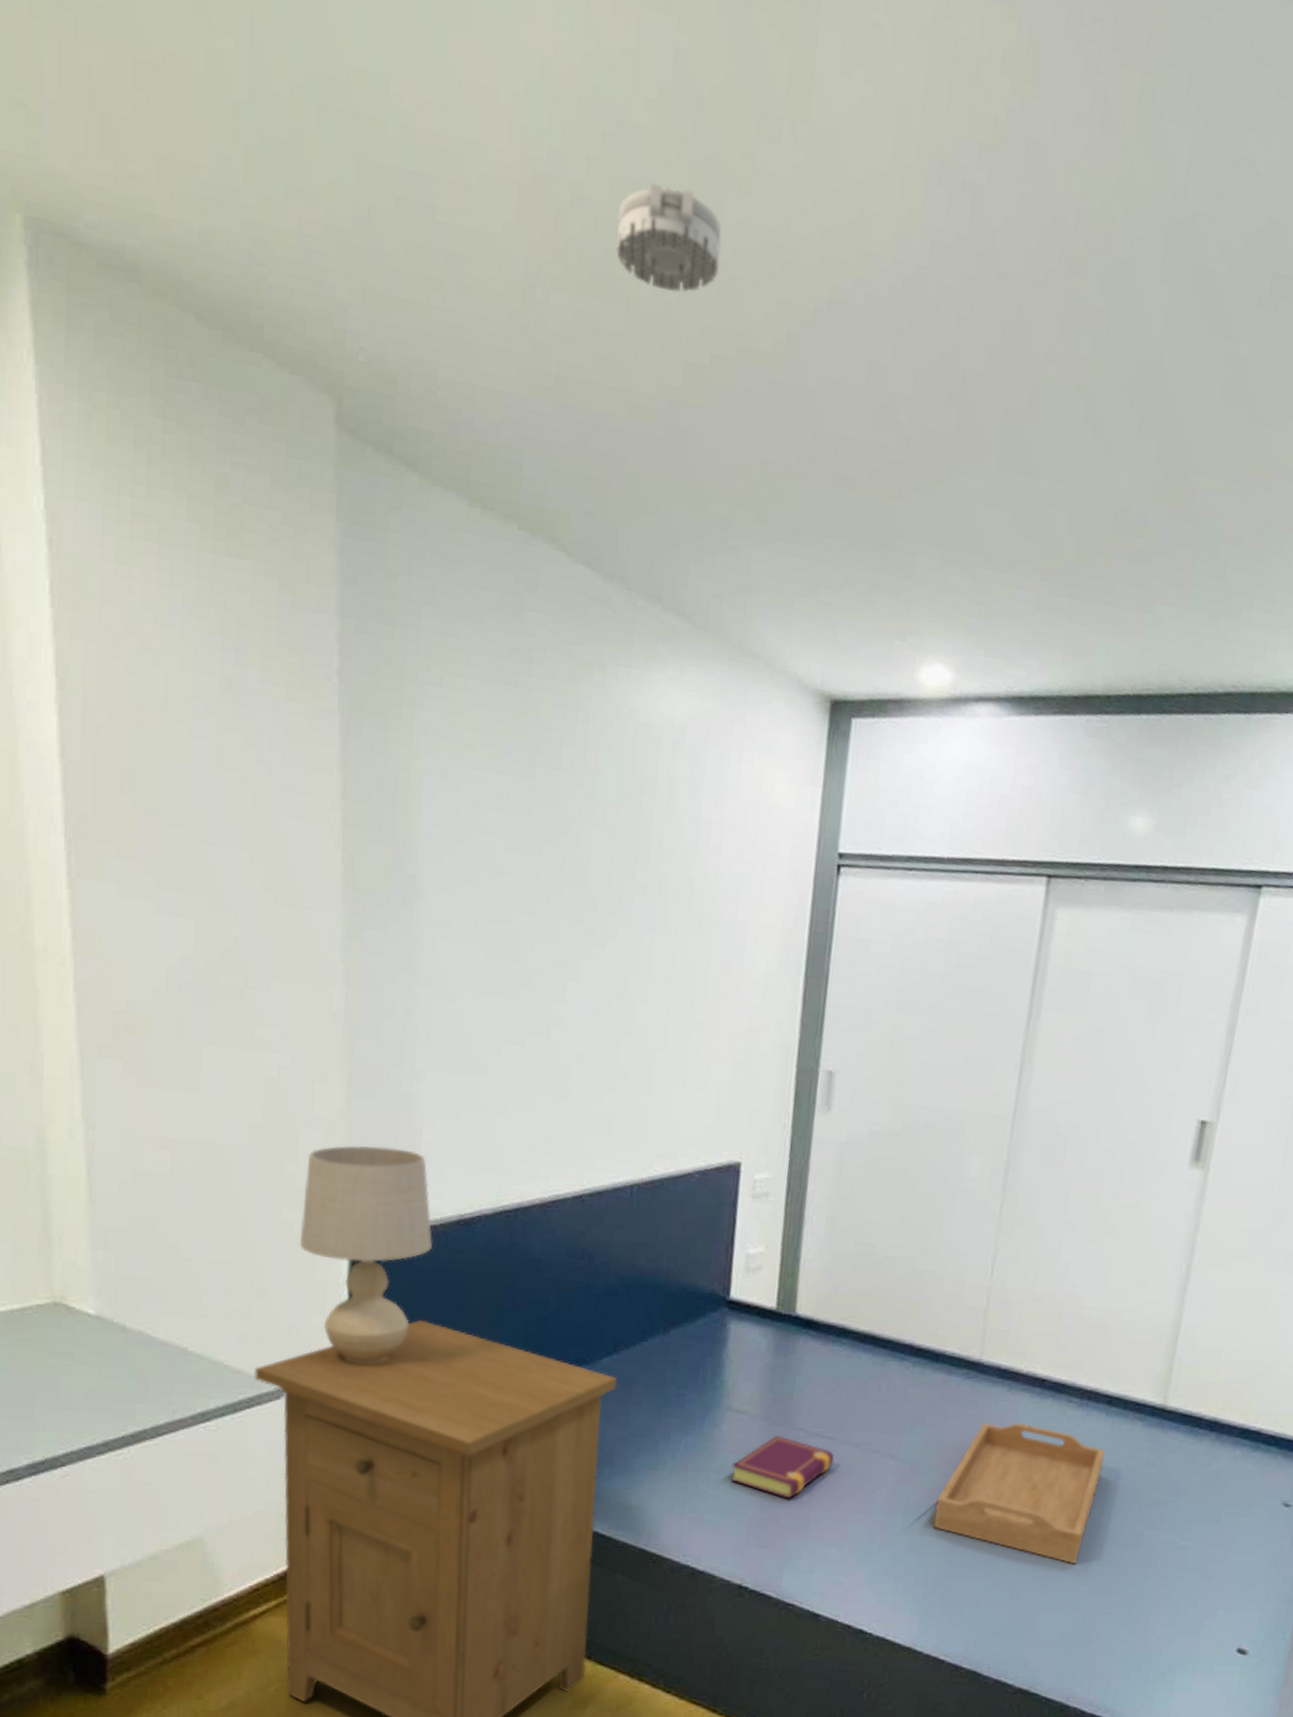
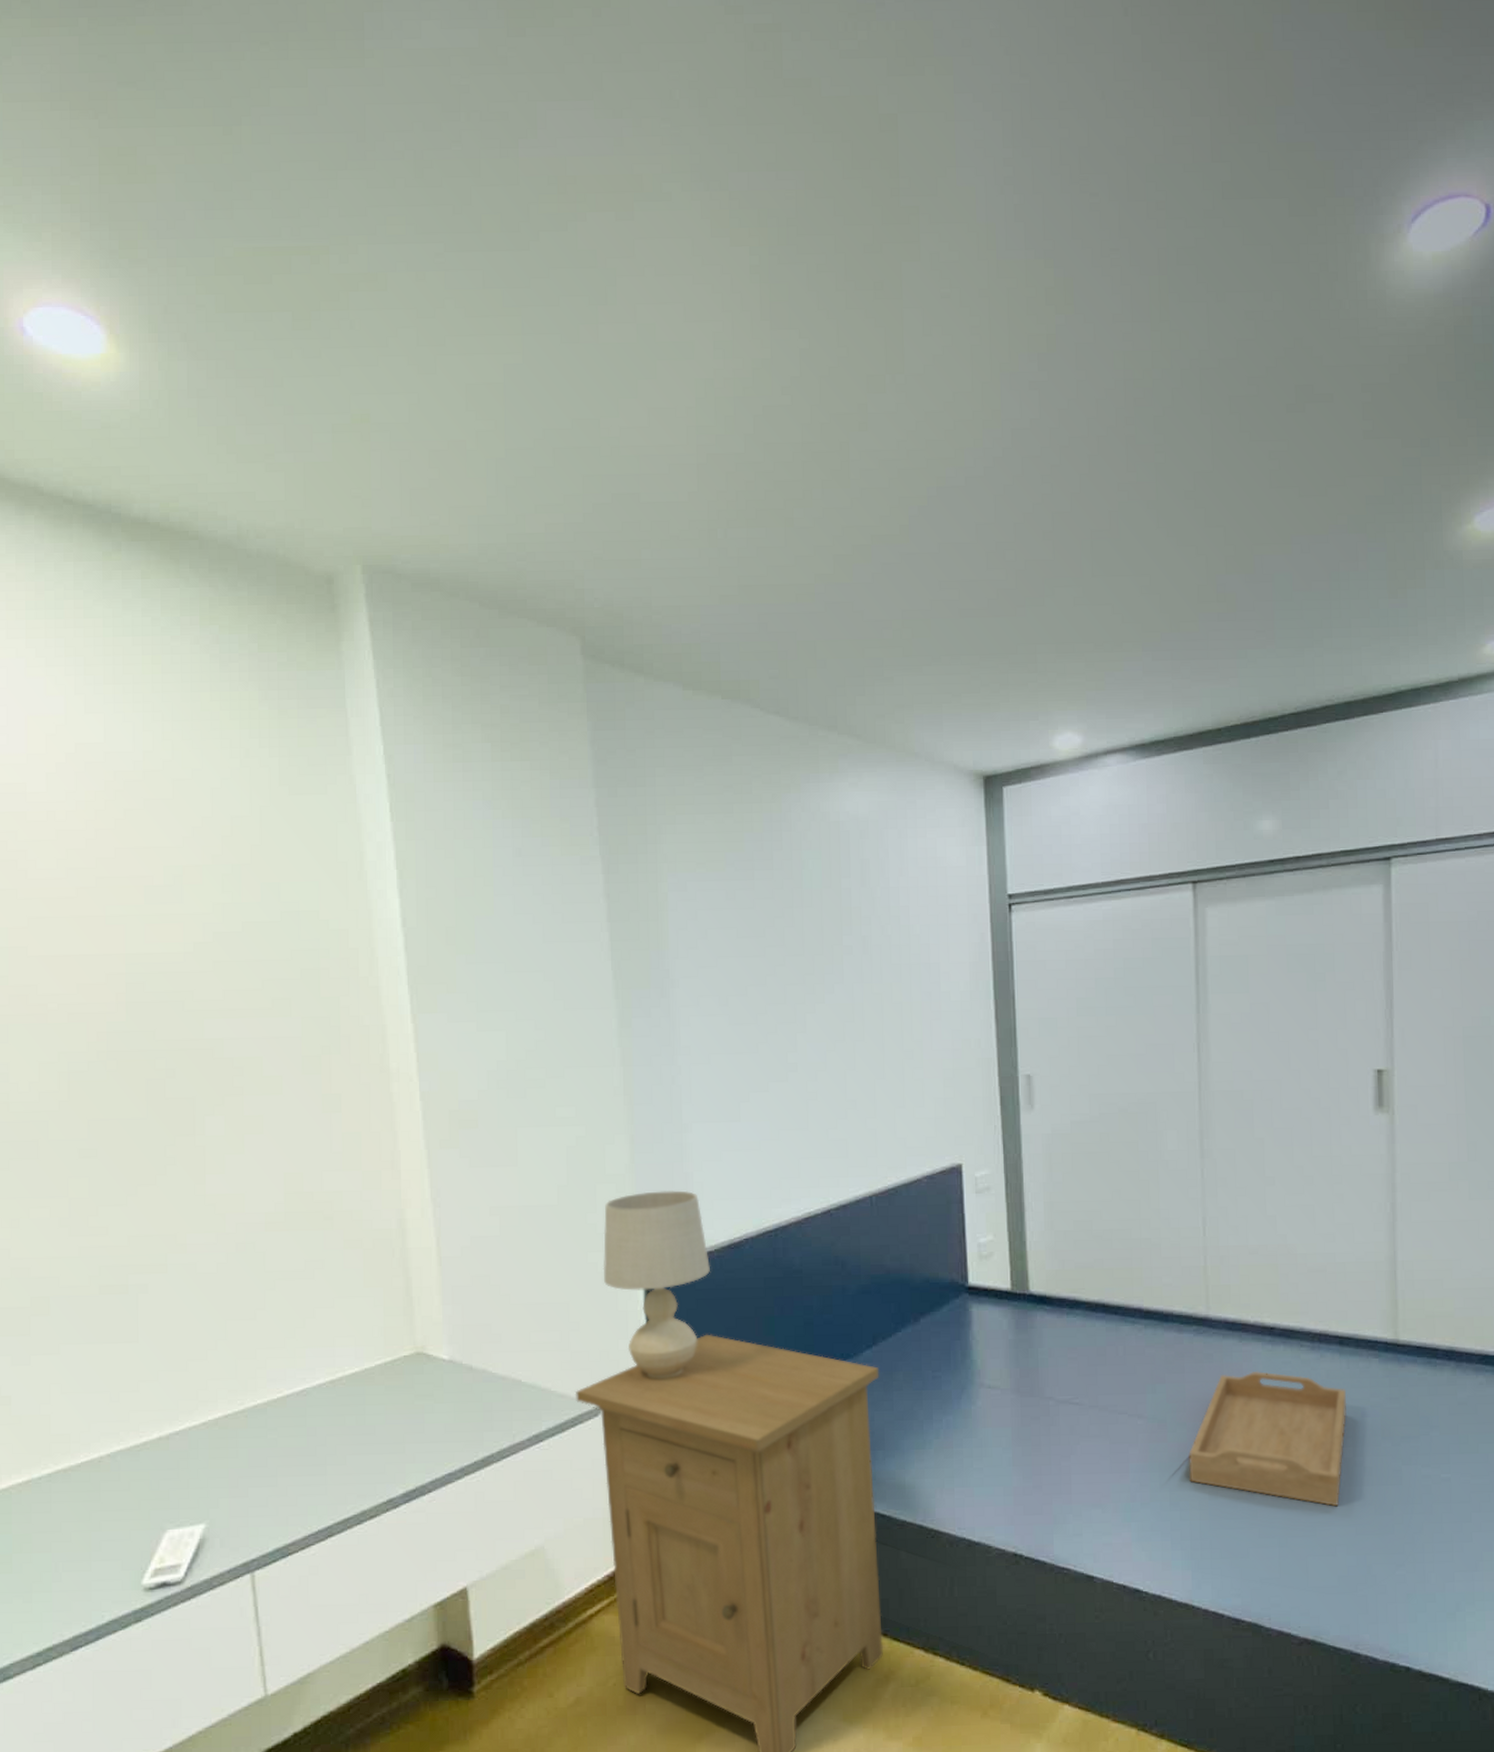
smoke detector: present [616,183,722,293] -> none [771,439,852,510]
book: present [731,1435,834,1499] -> none [991,1406,1084,1466]

